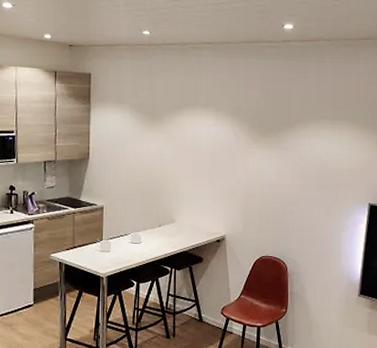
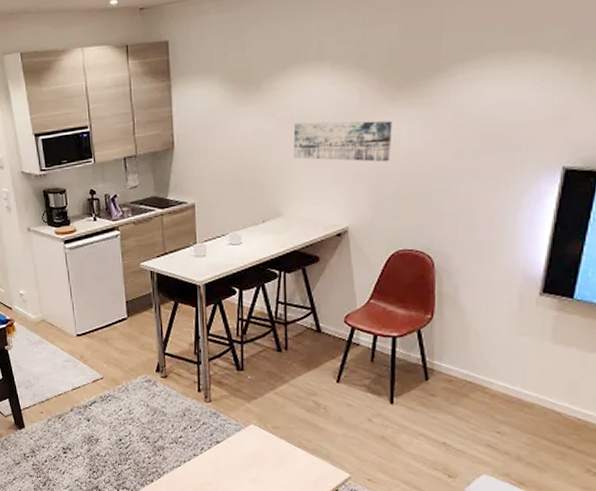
wall art: none [186,151,258,188] -> present [293,120,393,162]

